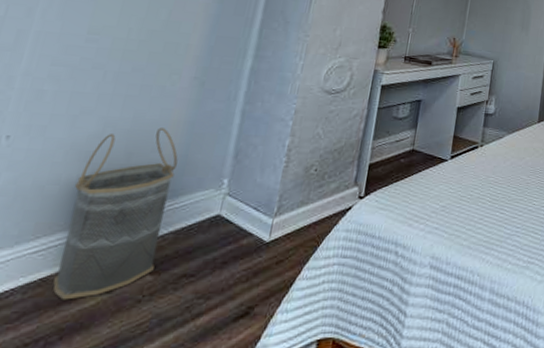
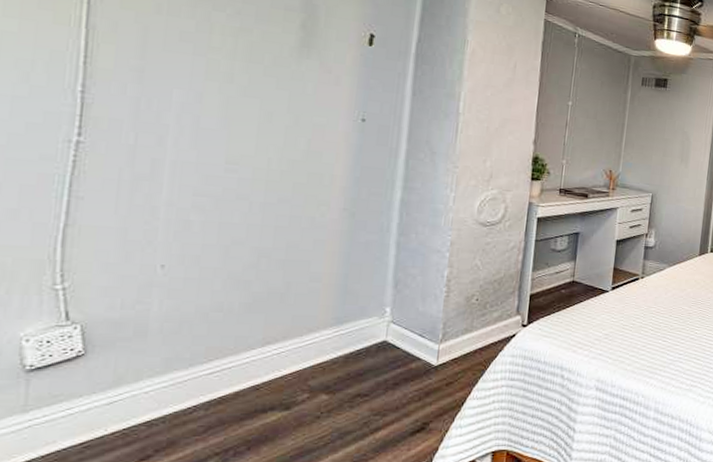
basket: present [53,128,178,300] -> none [233,258,338,416]

